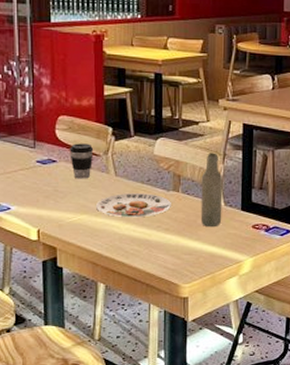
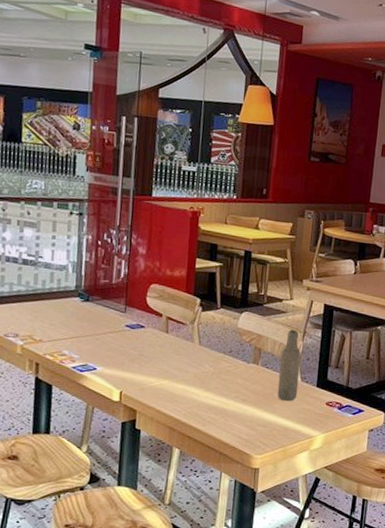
coffee cup: present [70,143,94,179] -> none [158,311,181,346]
plate: present [96,193,171,218] -> none [178,362,250,387]

